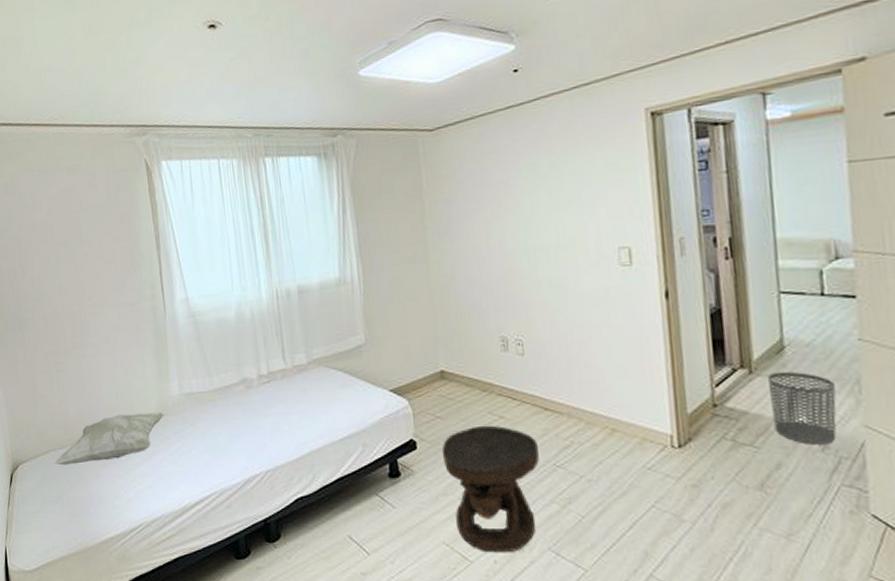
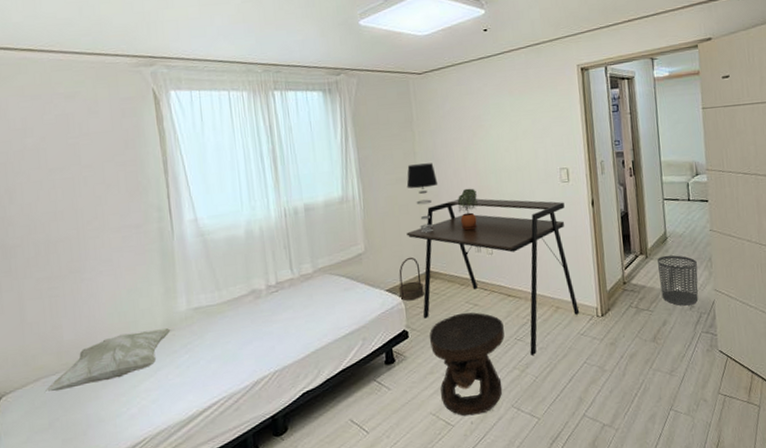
basket: none [405,352,436,405] -> present [399,257,424,301]
table lamp: none [414,239,454,325] -> present [406,163,438,233]
desk: none [414,284,646,490] -> present [406,198,580,357]
potted plant: none [478,271,504,324] -> present [458,188,478,231]

